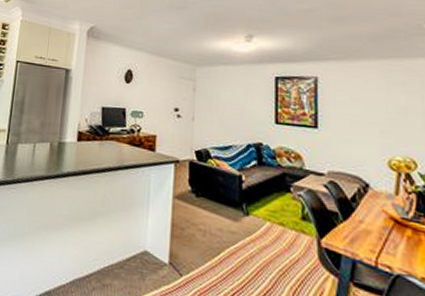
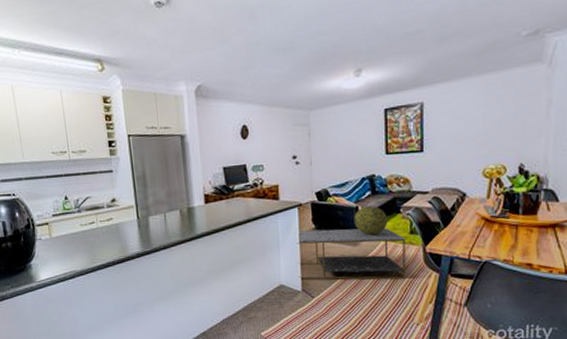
coffee table: none [166,191,296,276] -> present [297,228,406,280]
decorative sphere: none [236,176,276,213] -> present [354,206,388,236]

